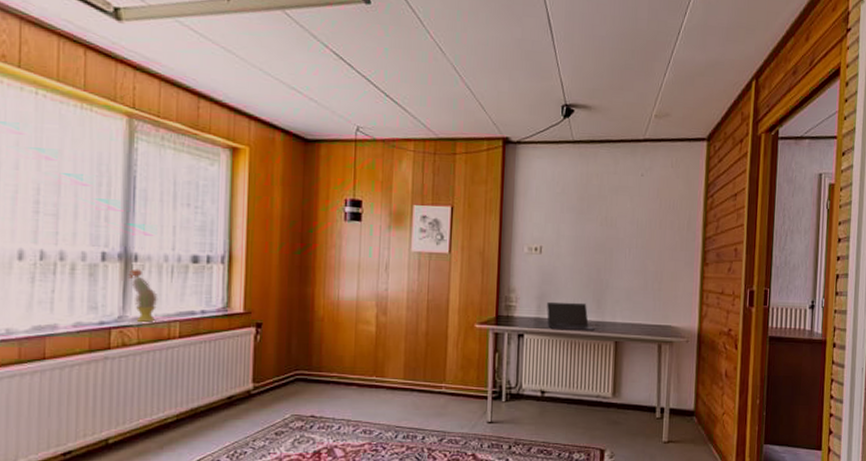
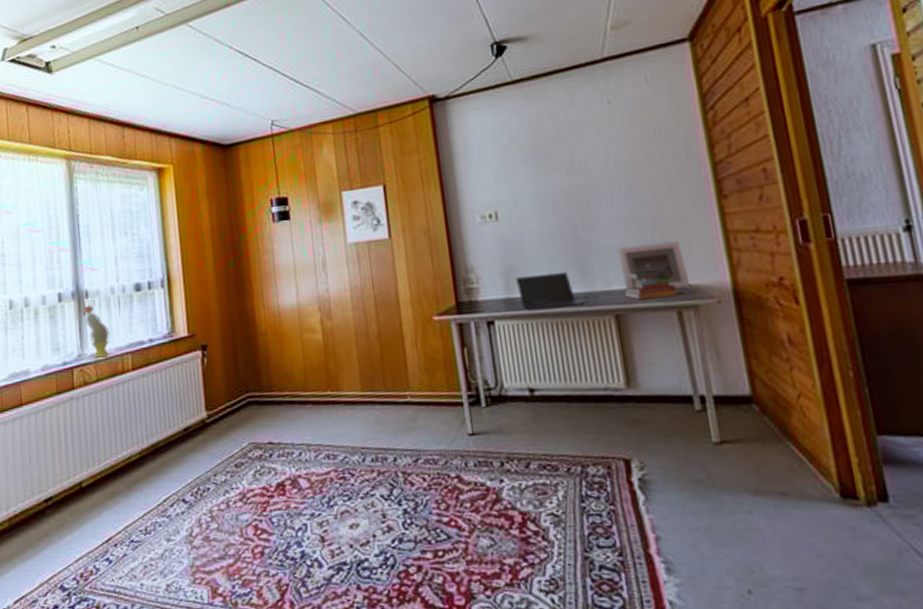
picture frame: none [625,290,671,328] -> present [617,240,691,288]
books: none [625,311,661,334] -> present [625,269,678,301]

